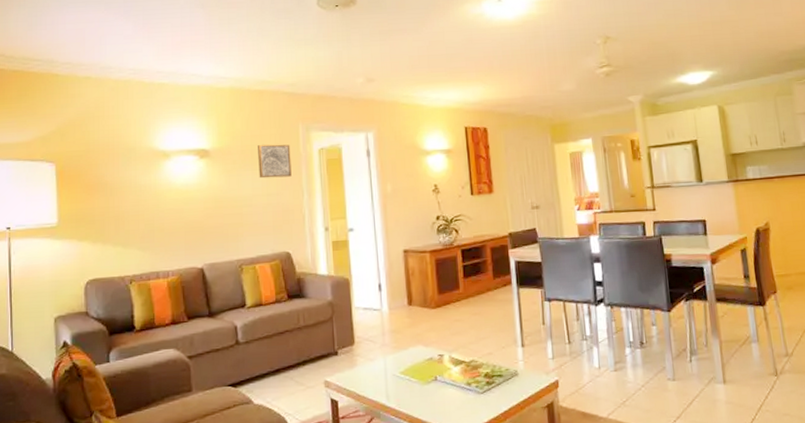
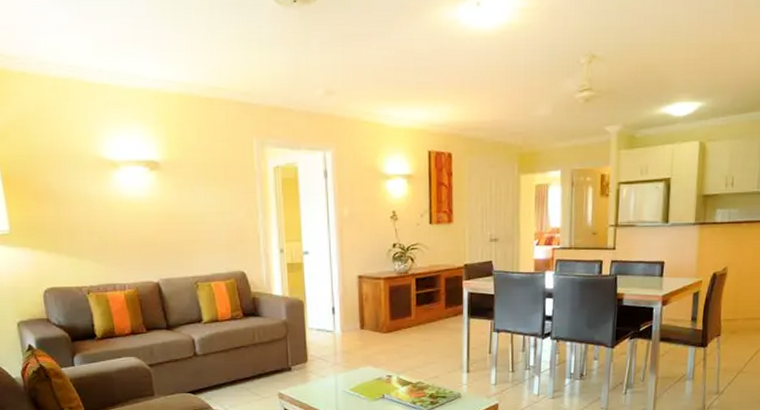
wall art: present [258,144,292,179] -> none [210,158,246,195]

